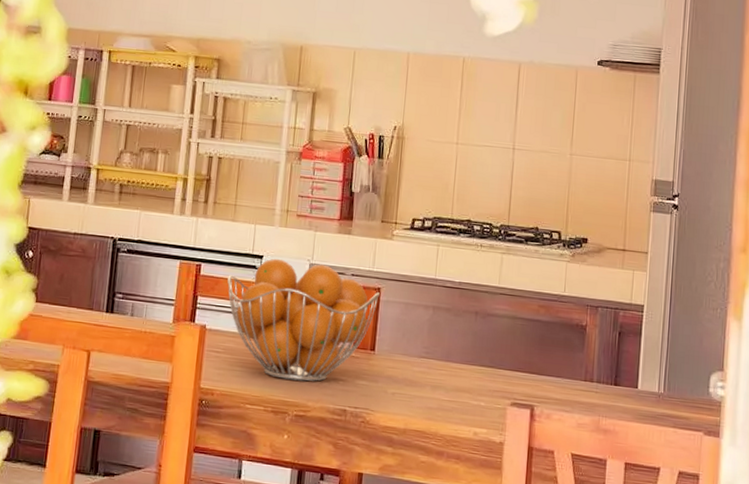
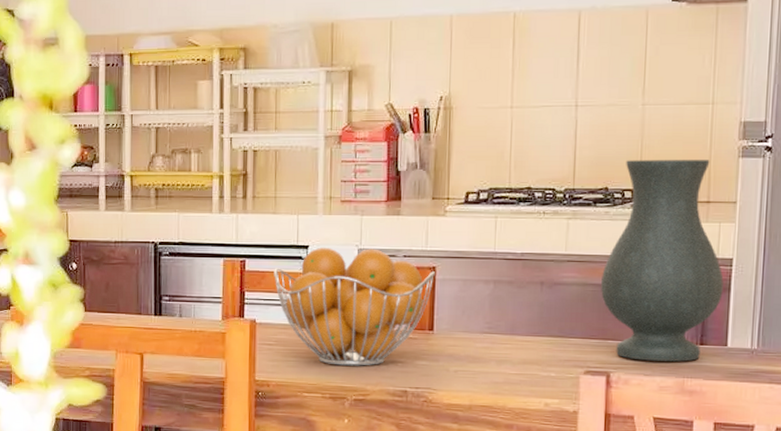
vase: none [529,204,636,401] -> present [601,160,724,362]

